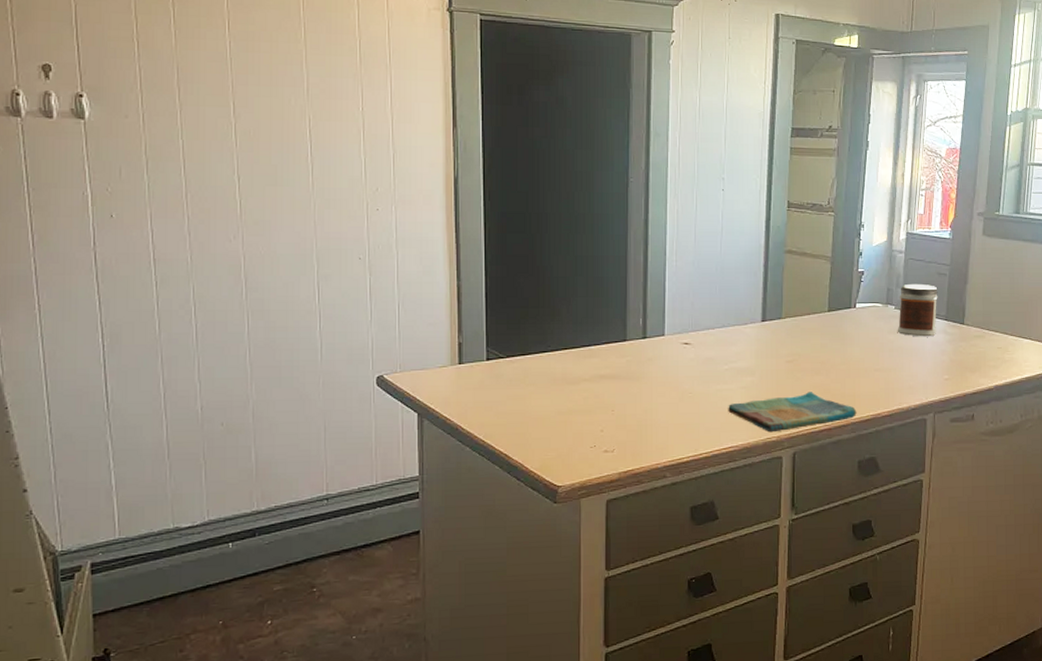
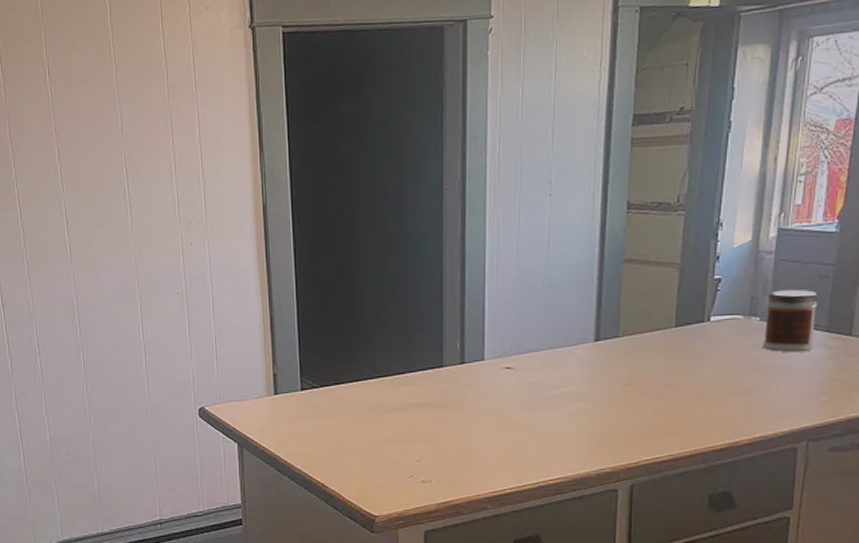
dish towel: present [728,392,857,433] -> none [555,418,709,463]

